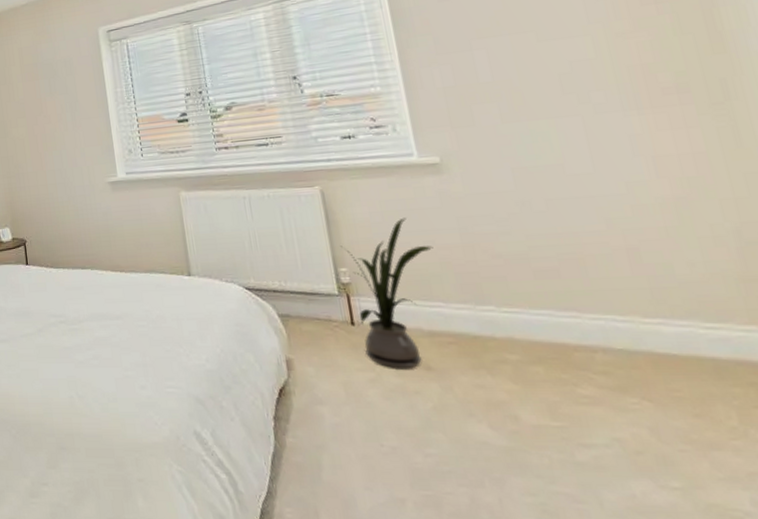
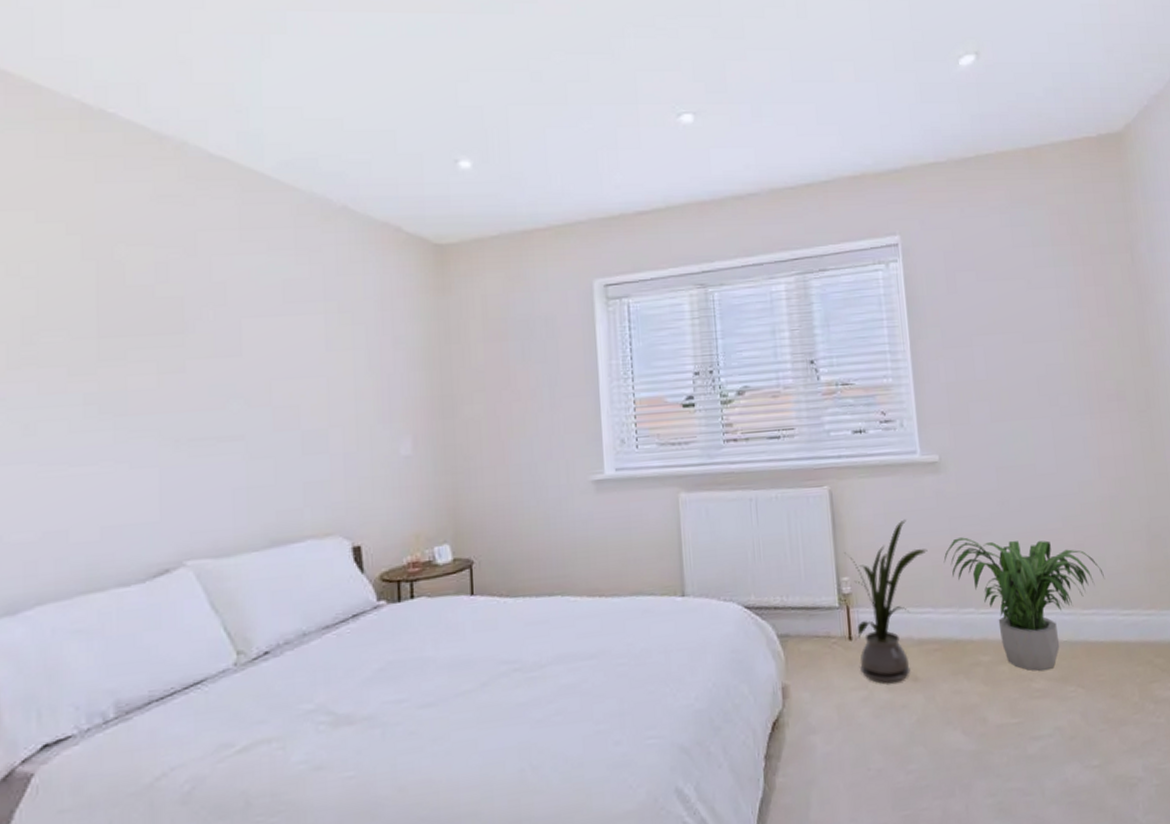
potted plant: none [453,236,673,376] -> present [943,537,1104,671]

